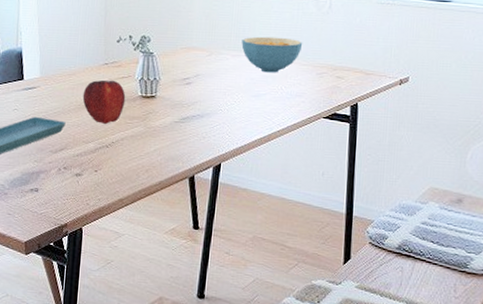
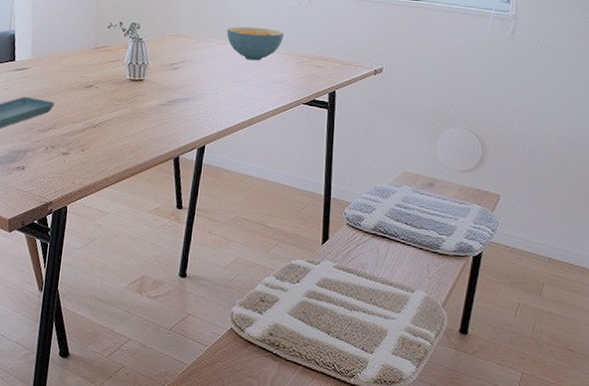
apple: present [82,80,126,124] -> none [72,63,115,105]

